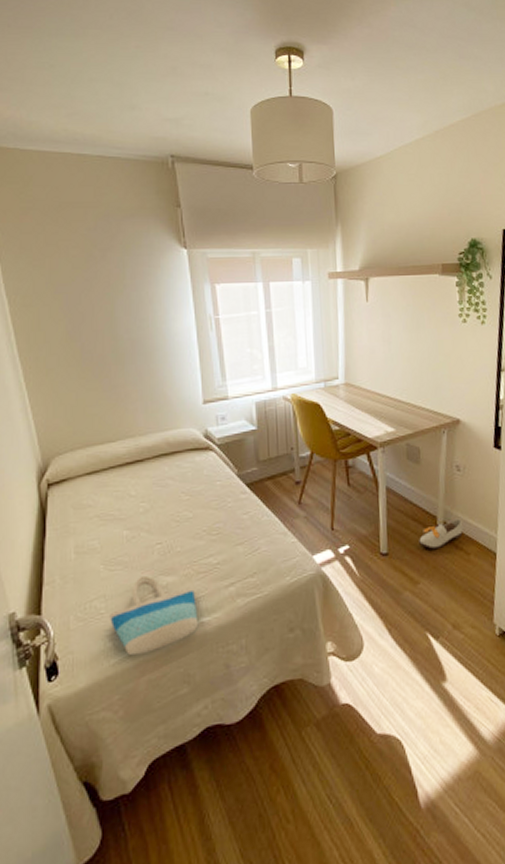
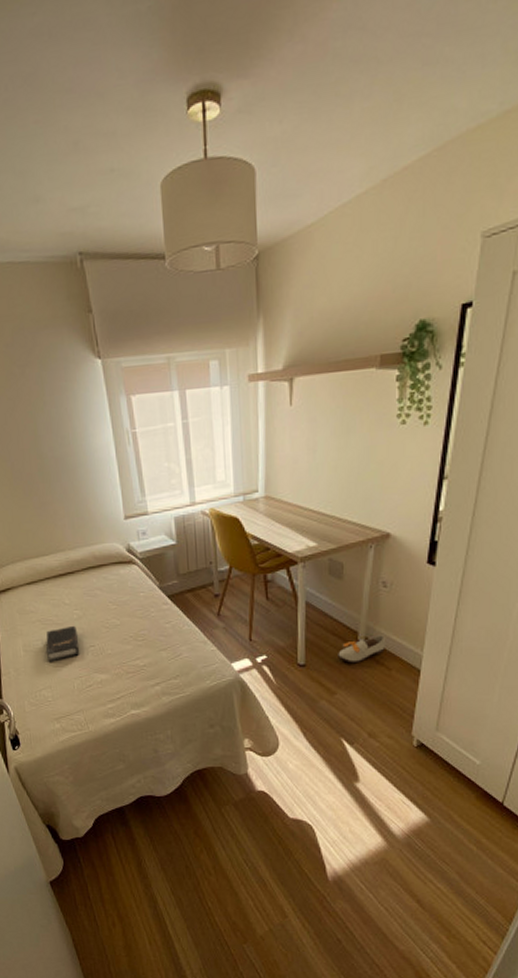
hardback book: none [102,520,144,565] -> present [46,625,80,662]
tote bag: present [110,575,199,656] -> none [56,672,130,736]

